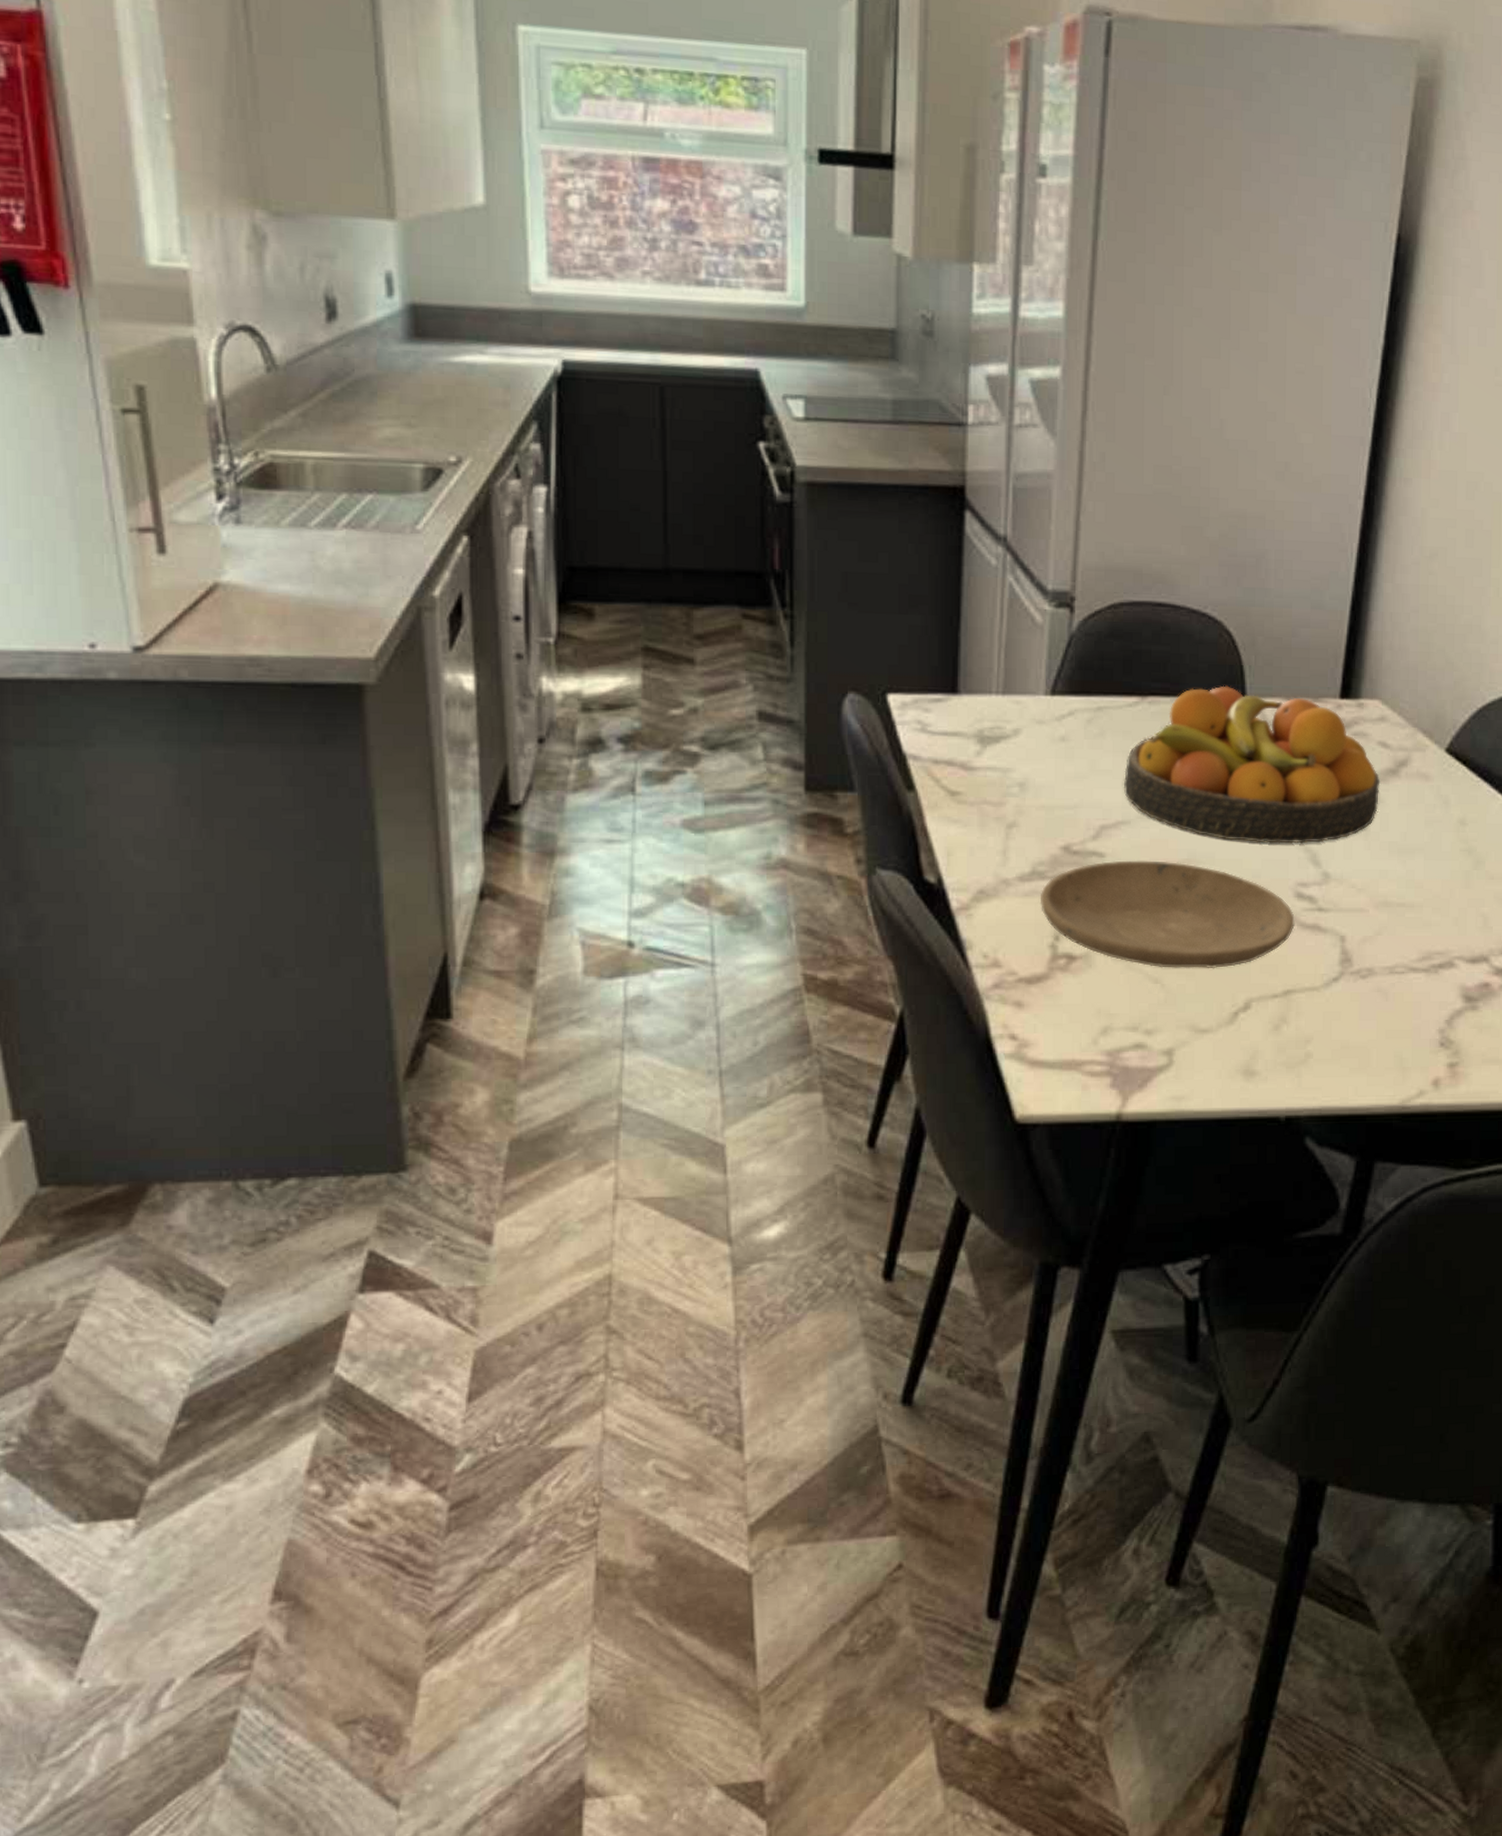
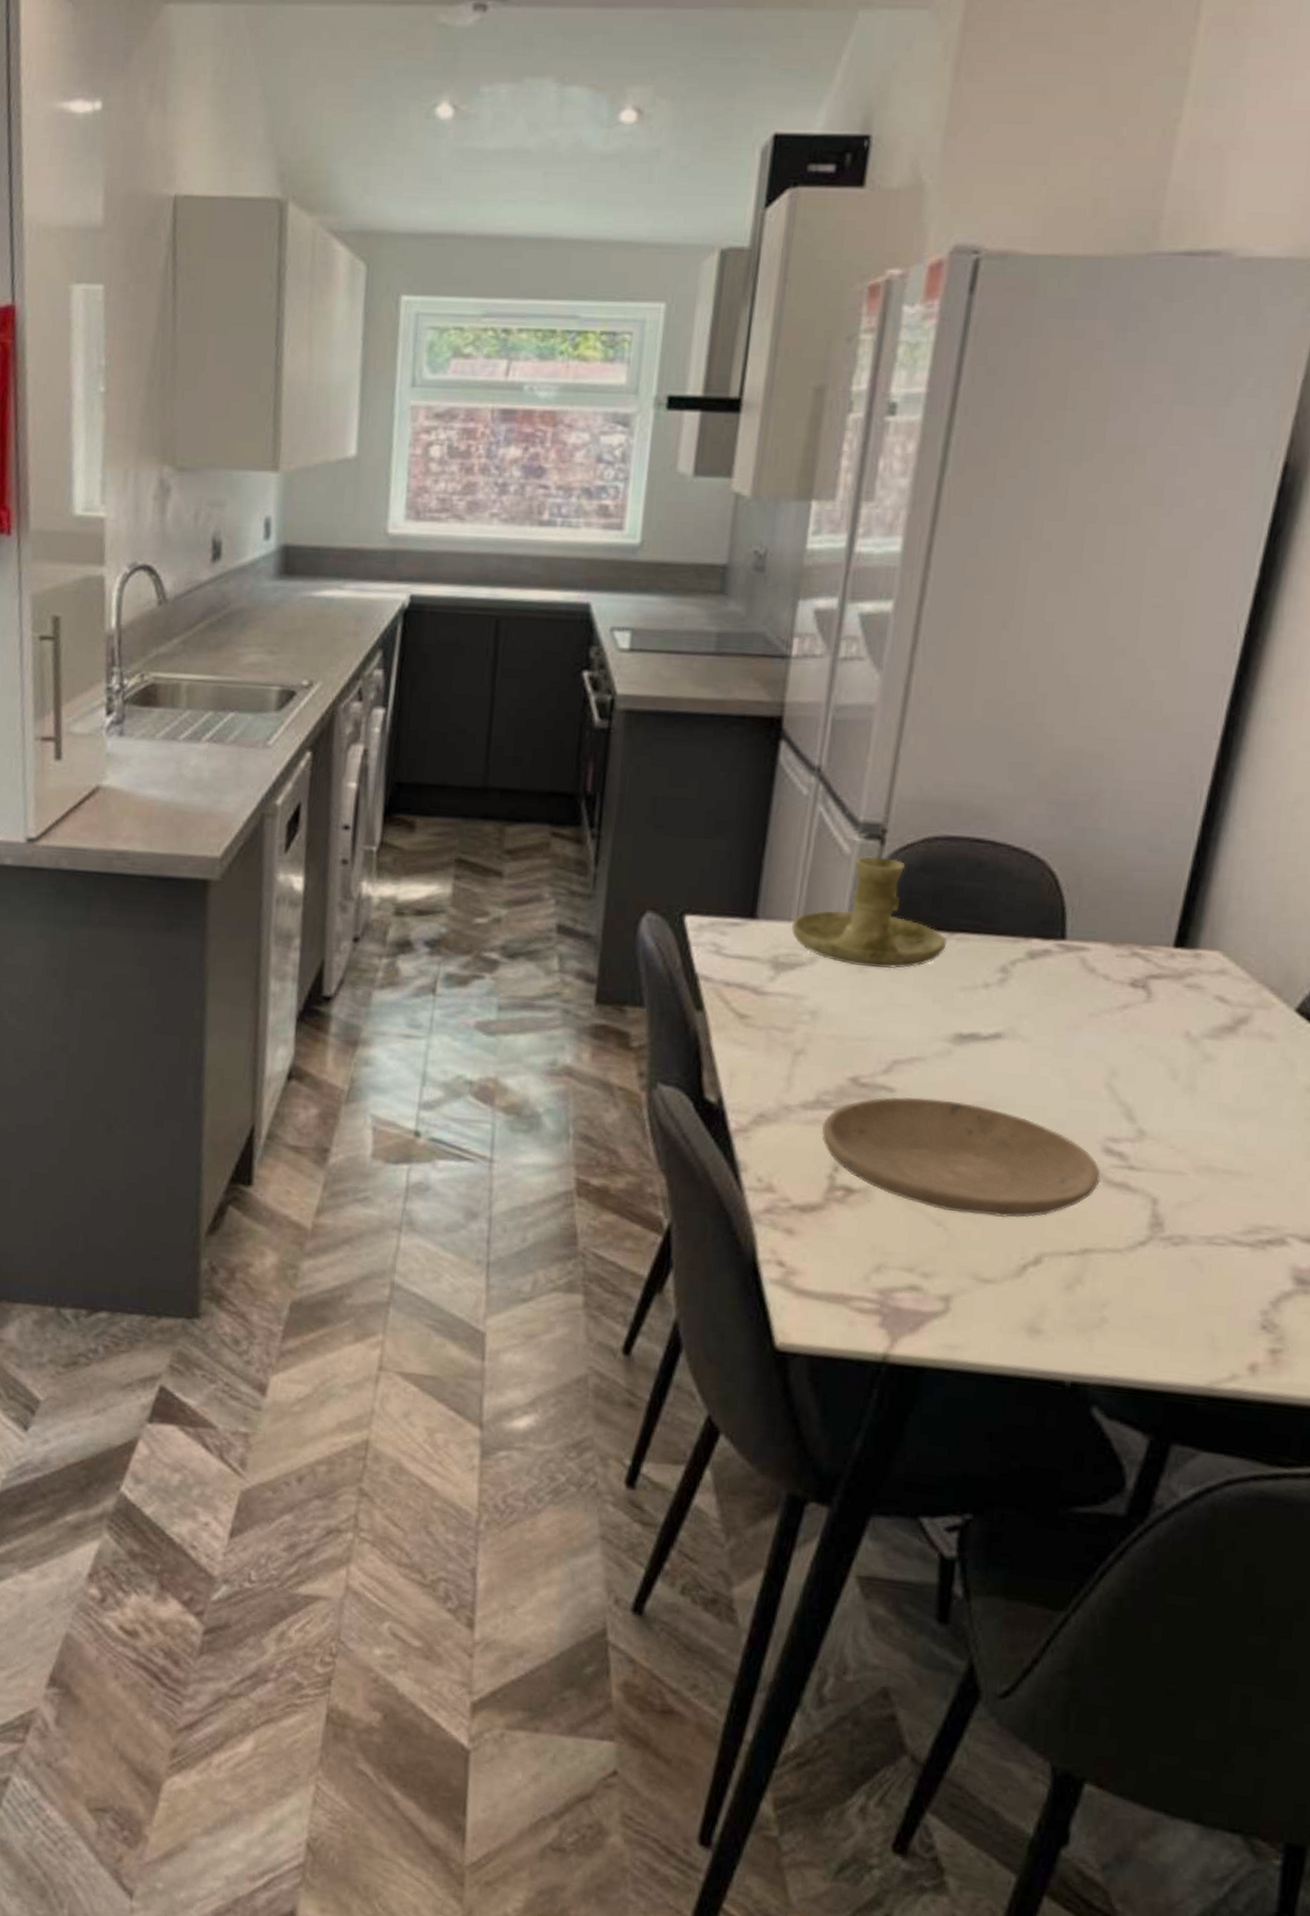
candle holder: none [992,624,1140,736] -> present [790,855,947,969]
fruit bowl: present [1124,685,1381,844] -> none [921,926,1214,1097]

